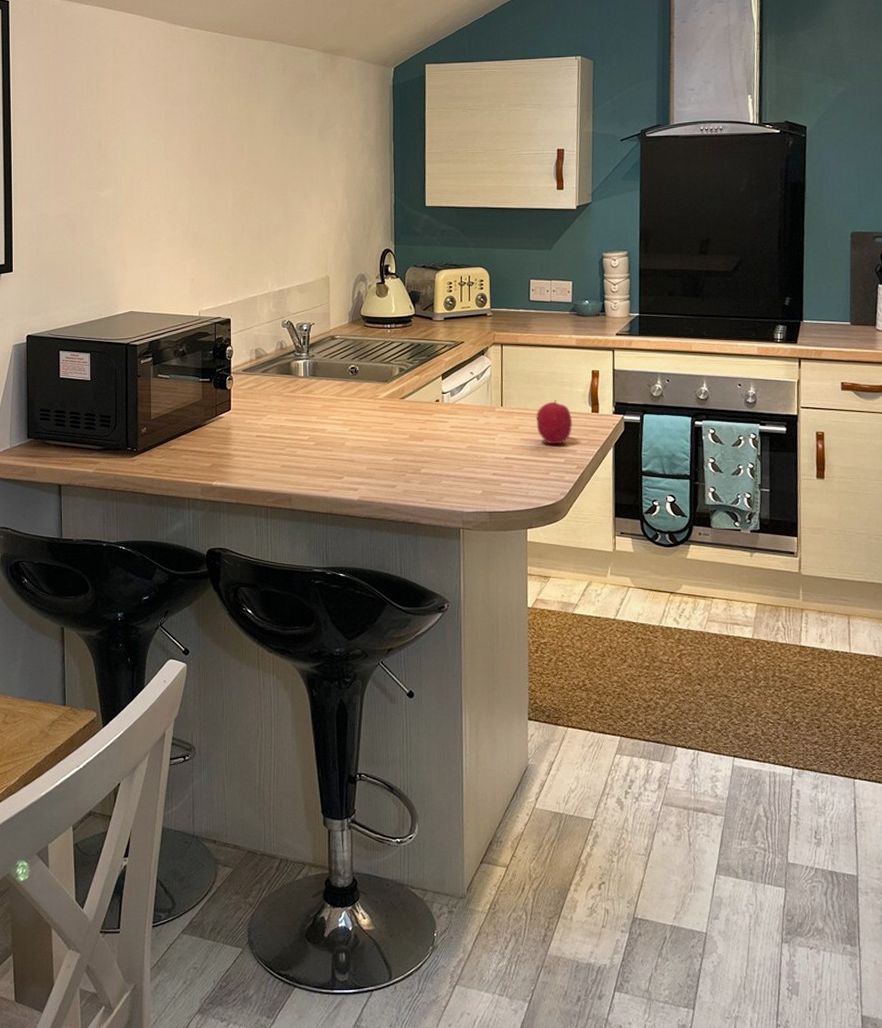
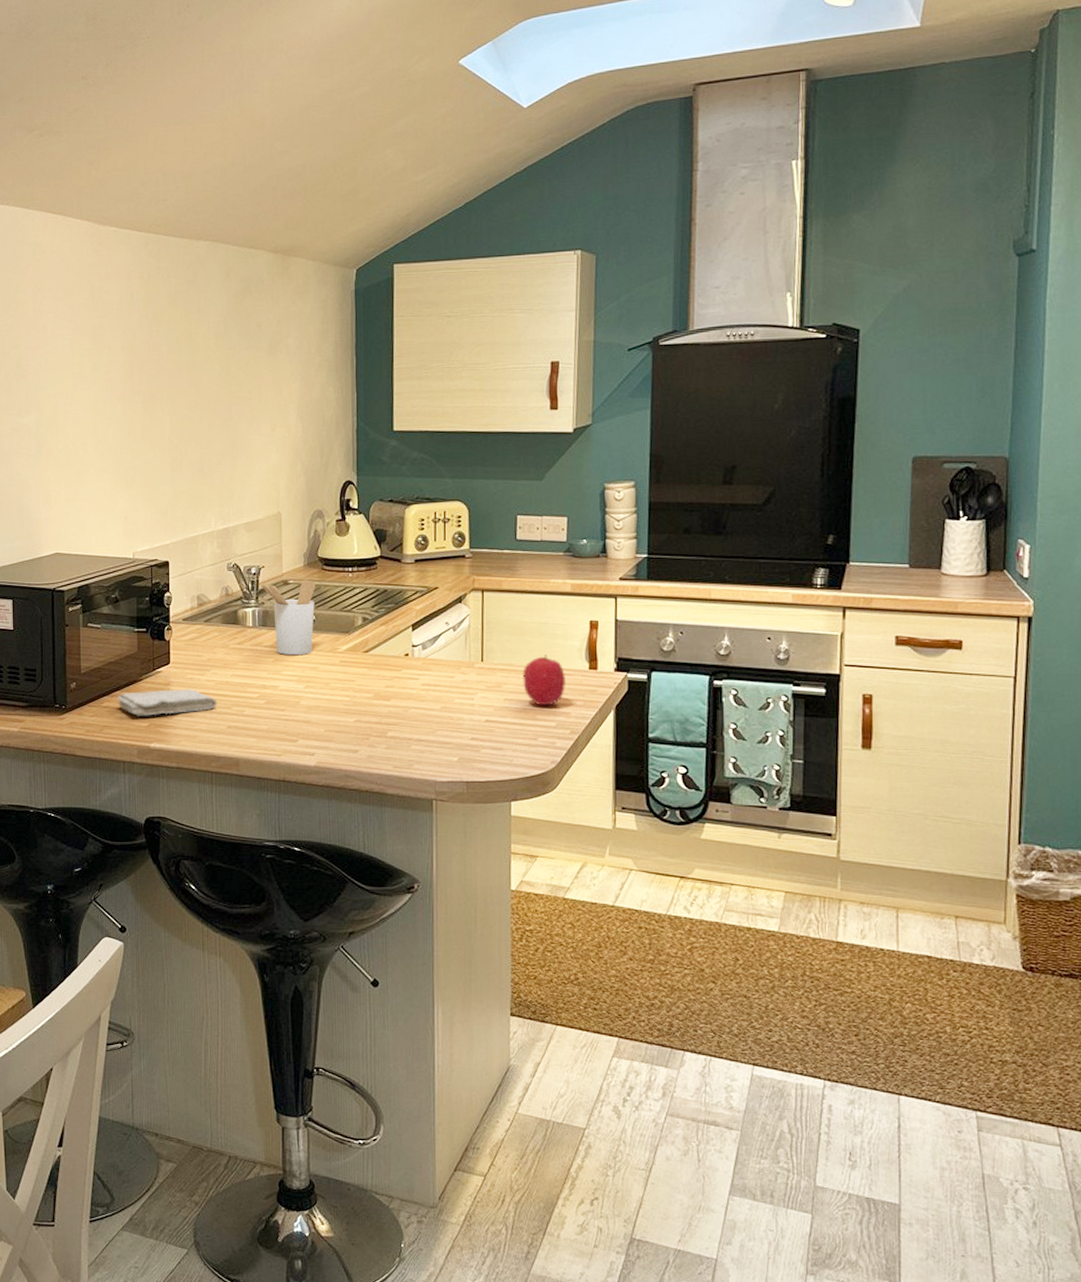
washcloth: none [183,432,273,457] -> present [117,689,218,716]
utensil holder: none [310,335,359,402] -> present [259,579,316,656]

